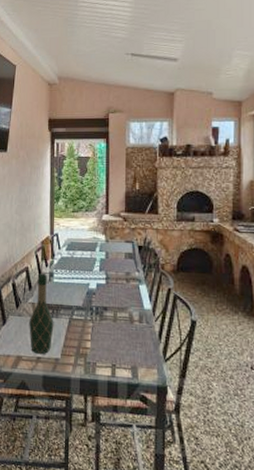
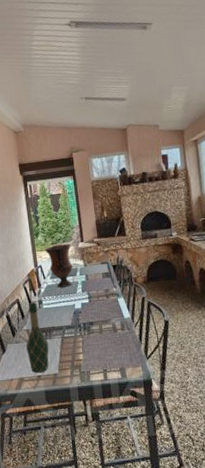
vase: none [62,212,95,262] -> present [43,243,73,288]

